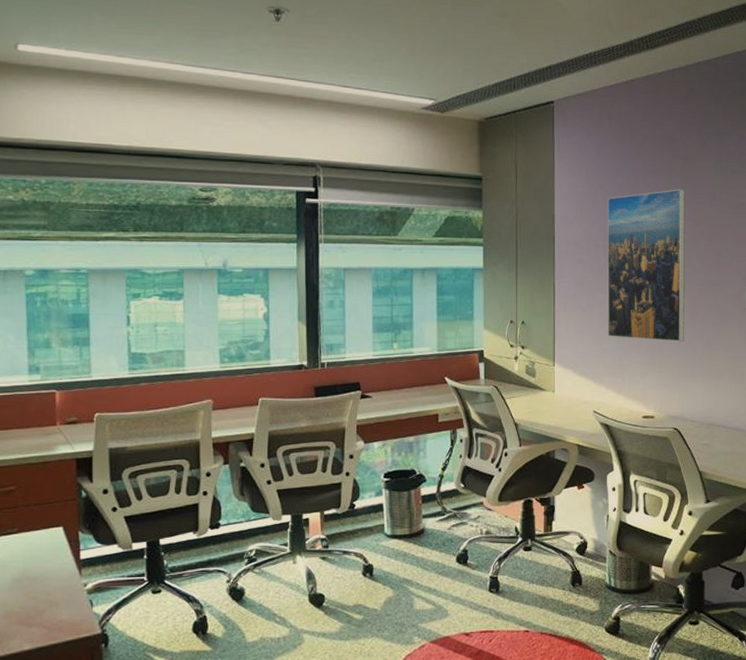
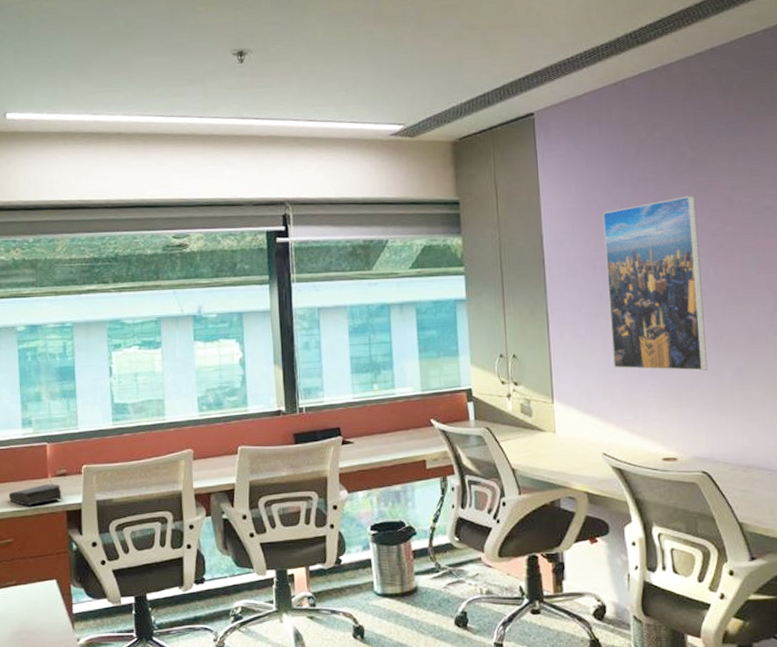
book: none [11,431,72,453] -> present [8,484,62,506]

